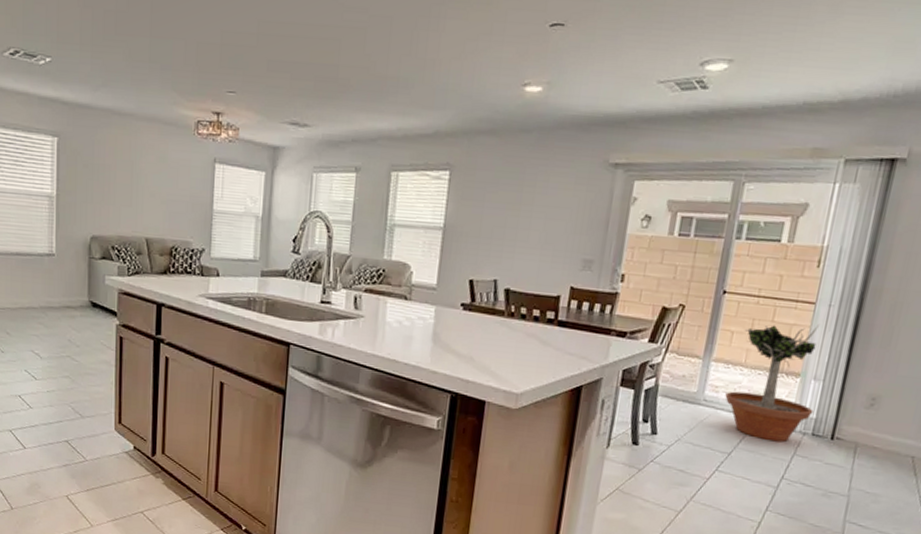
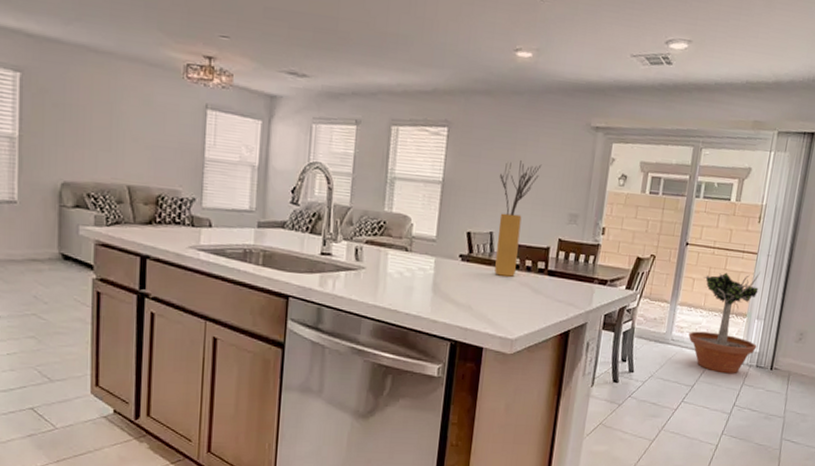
vase: none [498,203,552,327] -> present [494,160,542,277]

